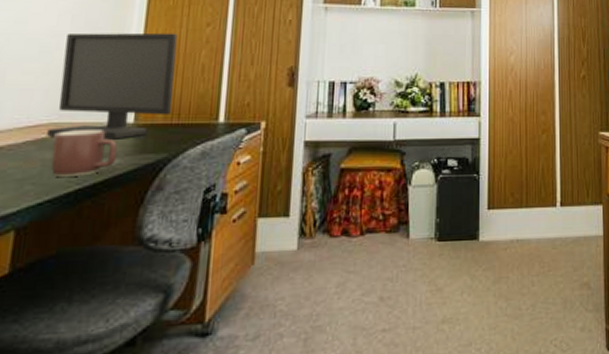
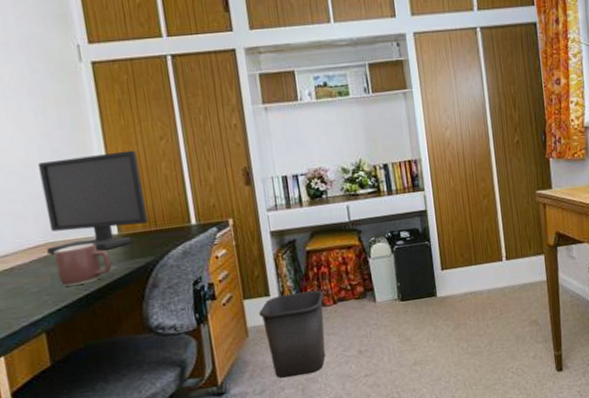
waste bin: none [272,216,351,322] -> present [259,290,326,378]

